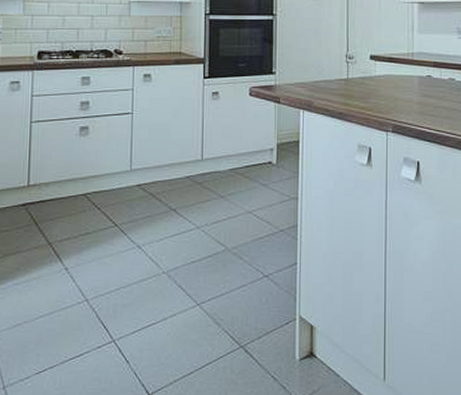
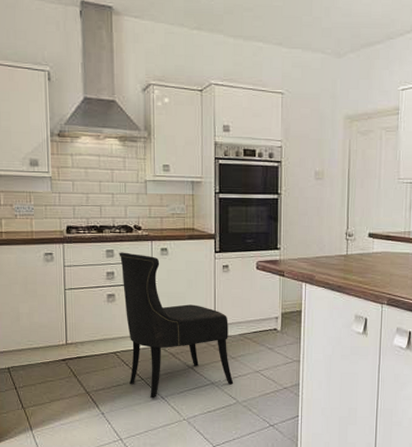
dining chair: none [96,79,223,248] -> present [119,252,234,399]

